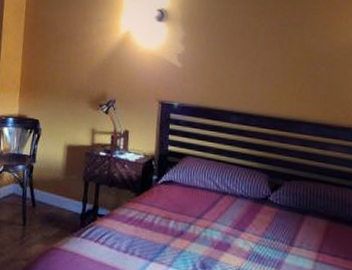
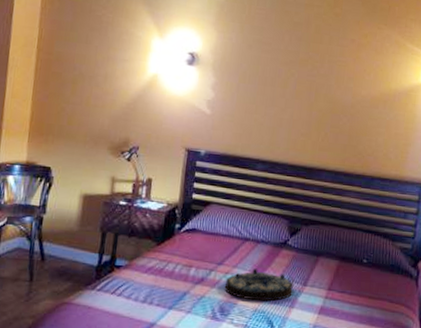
serving tray: none [204,224,279,261] -> present [224,268,294,302]

